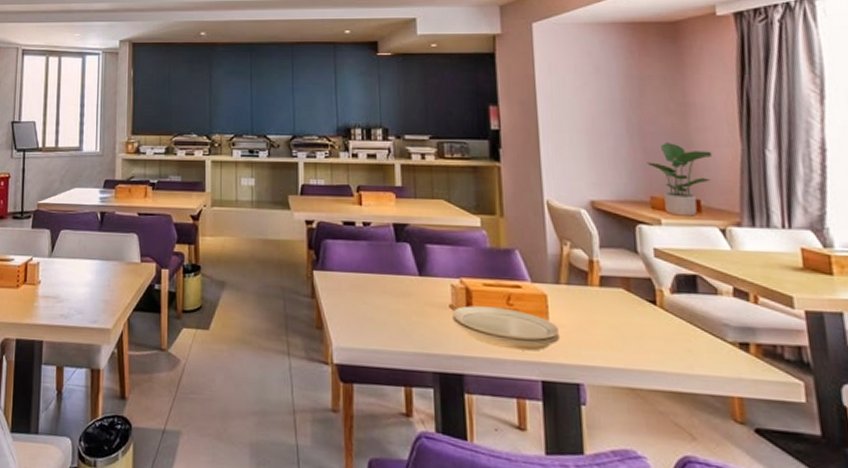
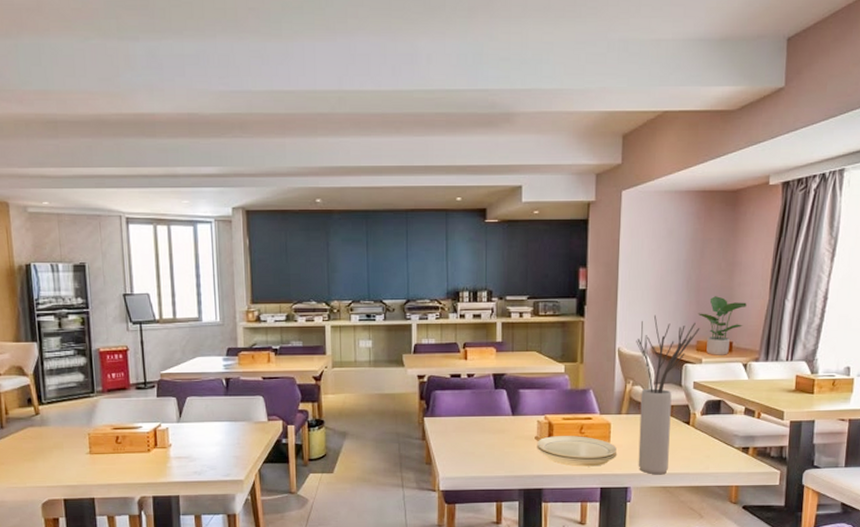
vase: none [569,162,653,371] -> present [636,315,700,475]

